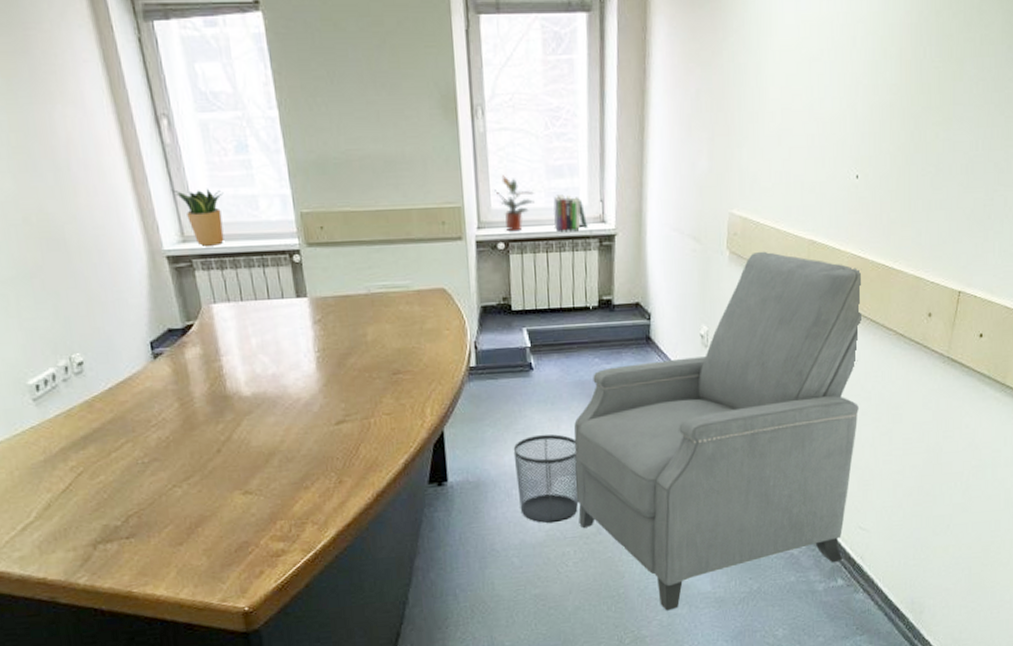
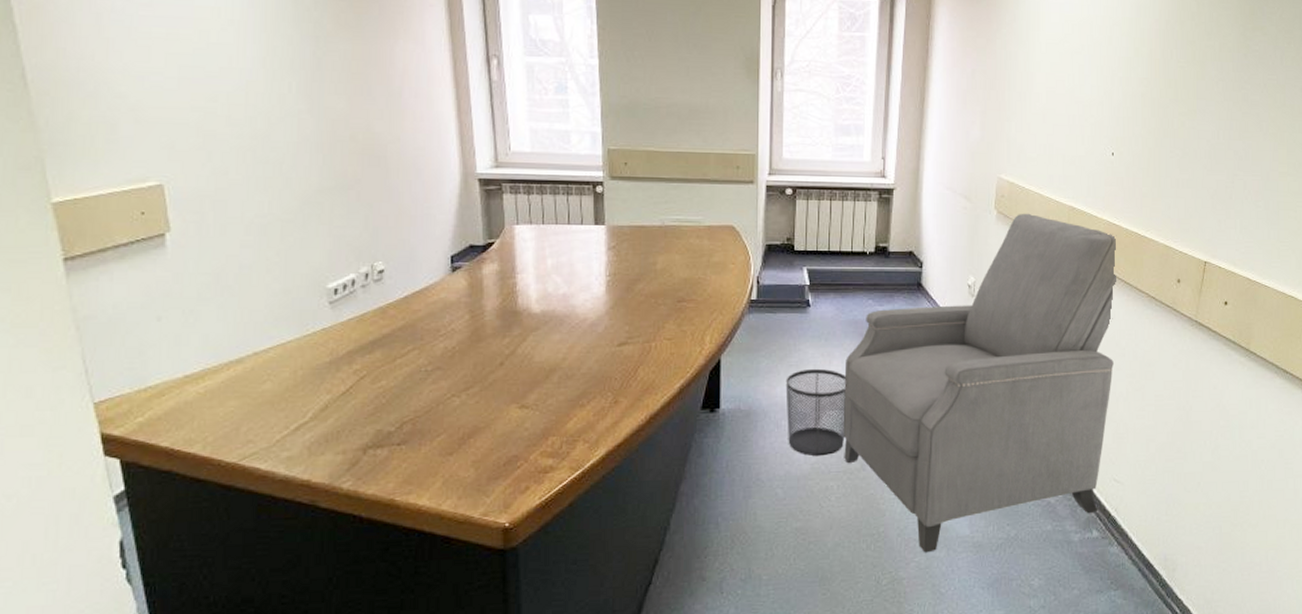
potted plant: present [171,188,224,246] -> none [491,120,540,173]
potted plant: present [493,175,535,232] -> none [786,130,824,180]
books: present [553,194,589,231] -> none [839,150,870,183]

